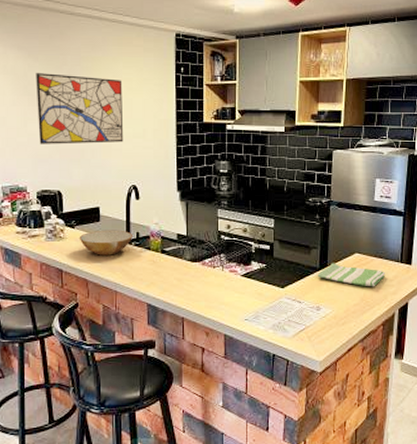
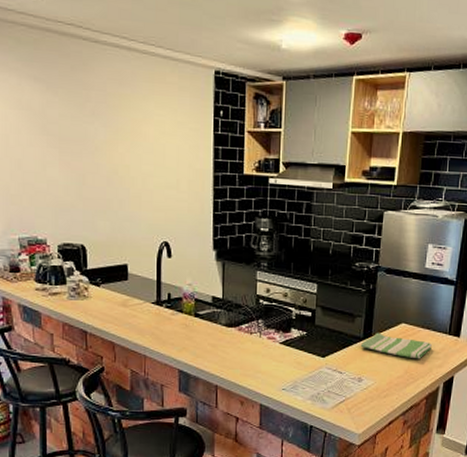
wall art: present [36,73,124,144] -> none [55,110,155,194]
bowl: present [79,230,132,256] -> none [105,289,163,317]

